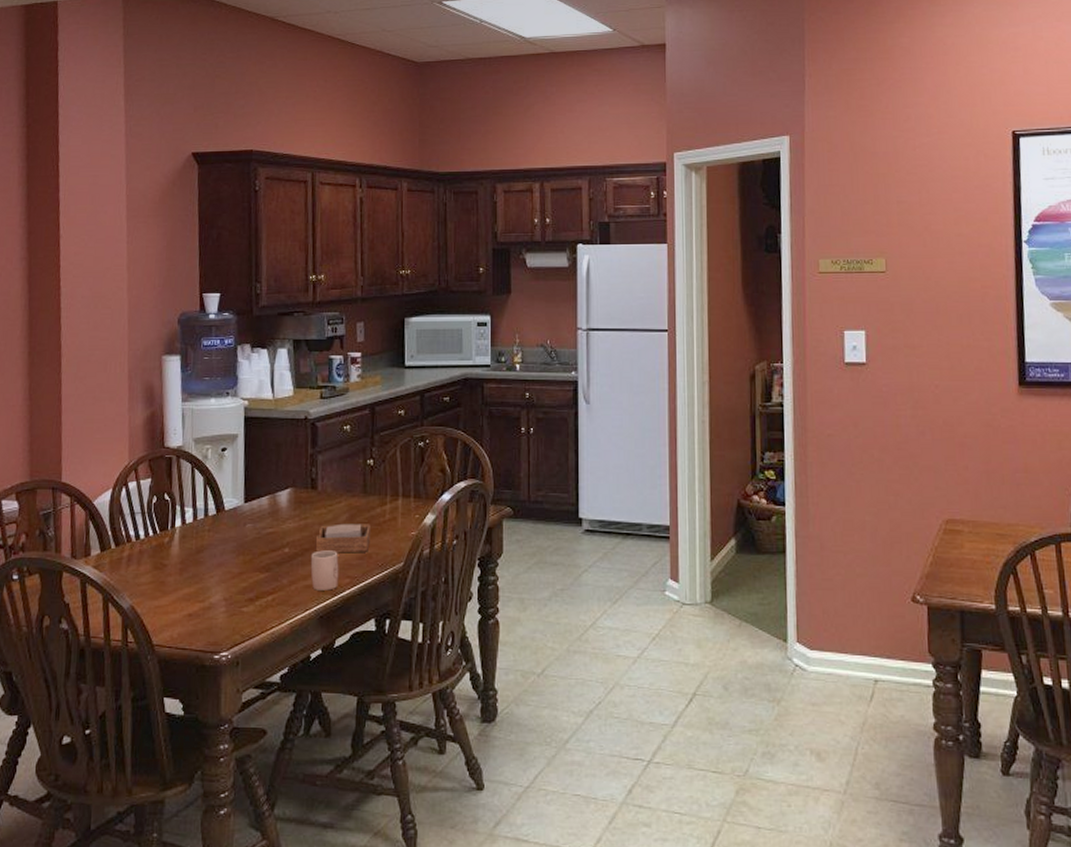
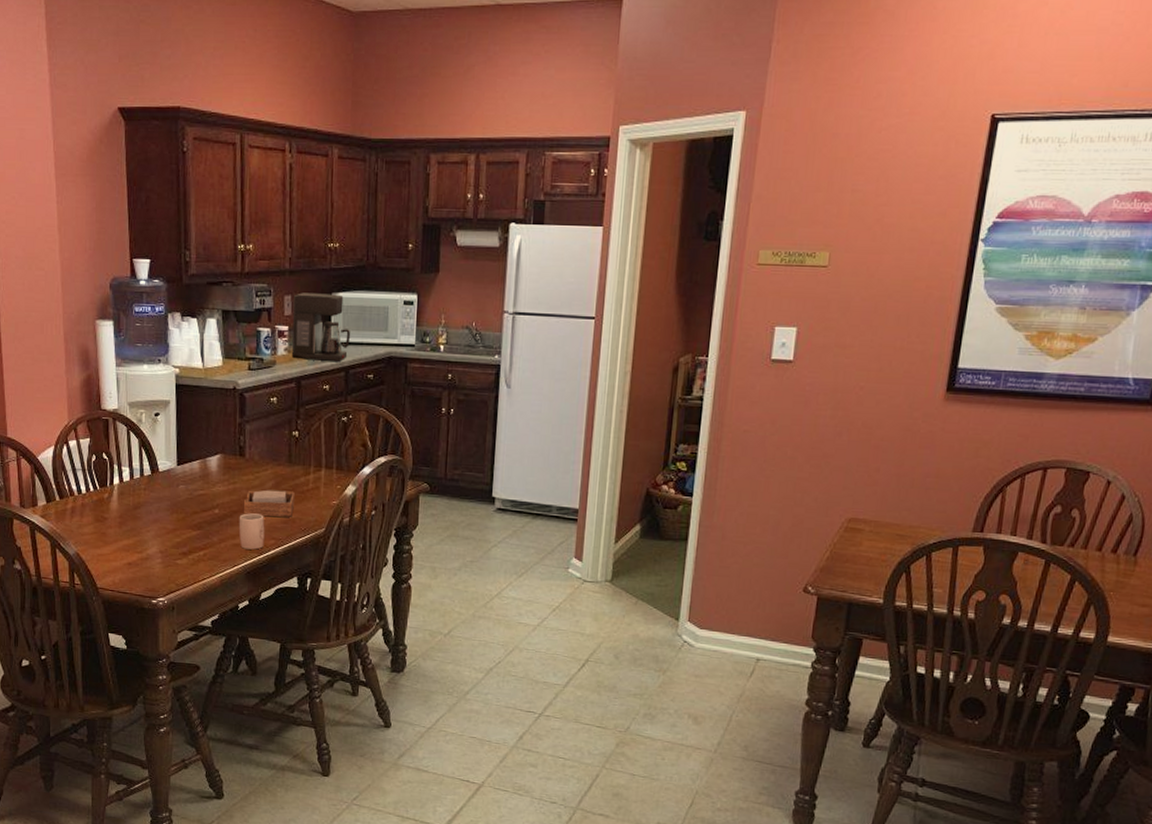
coffee maker: none [365,319,424,385] -> present [292,293,350,361]

